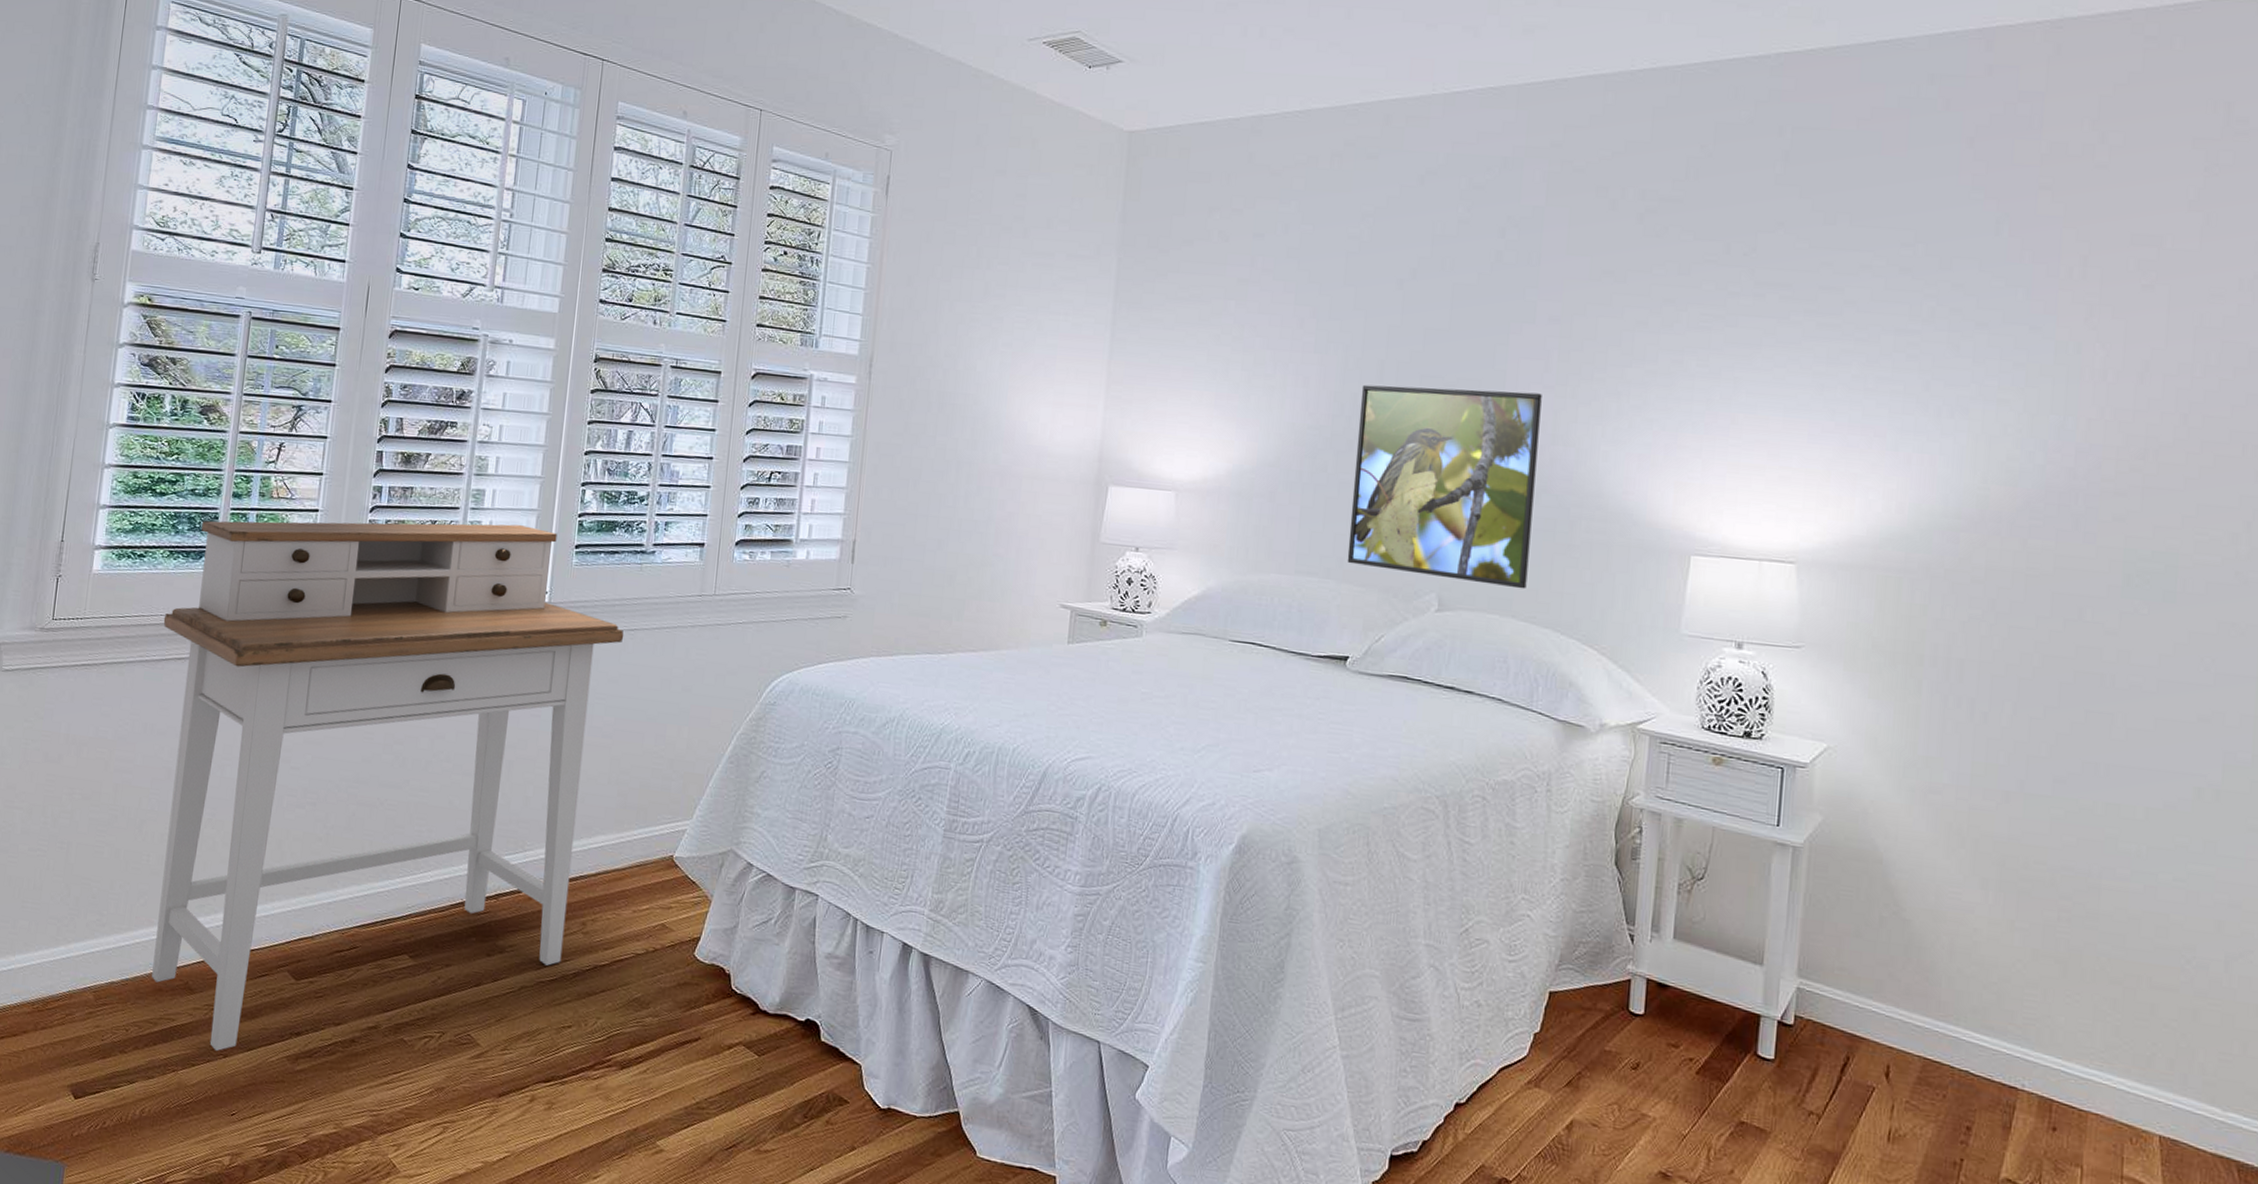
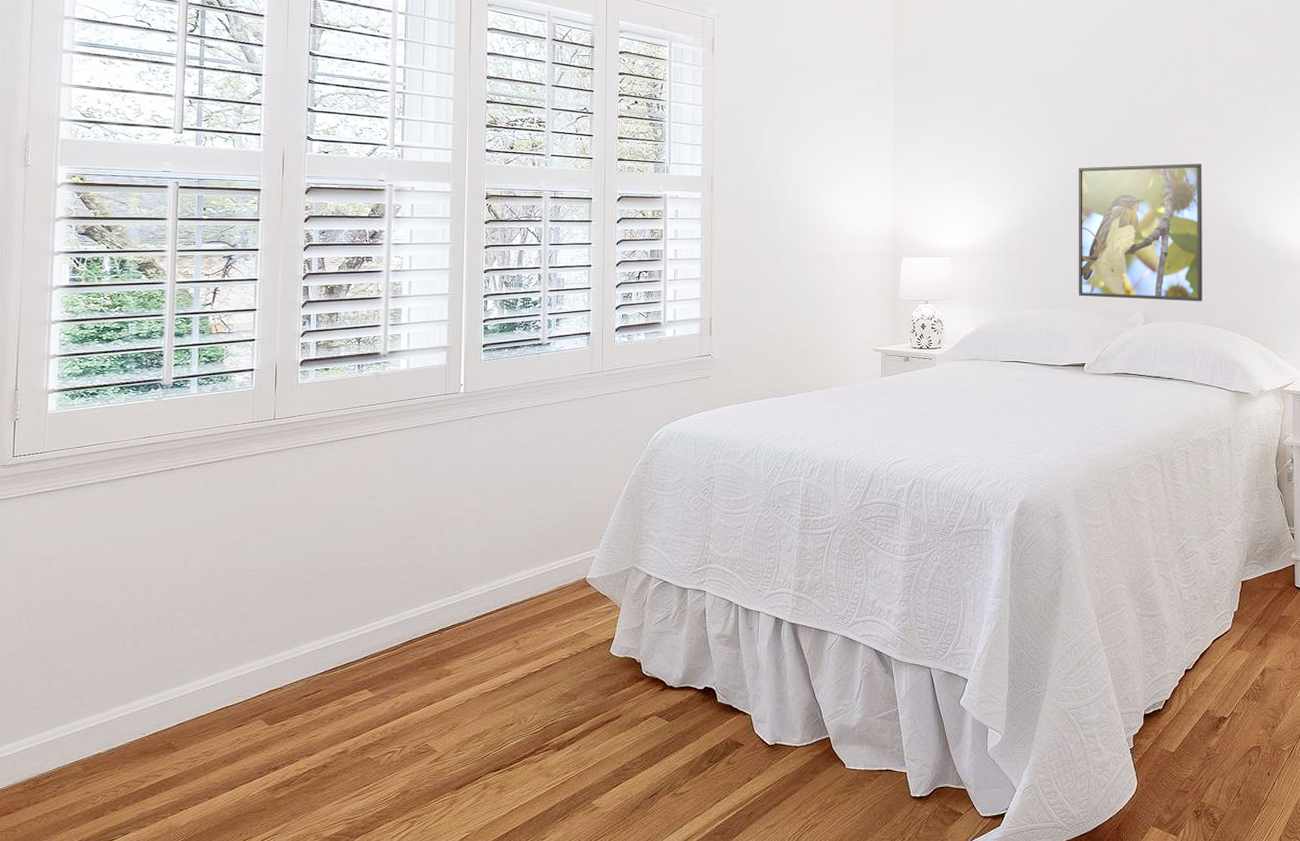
desk: present [152,520,624,1052] -> none [119,334,530,795]

